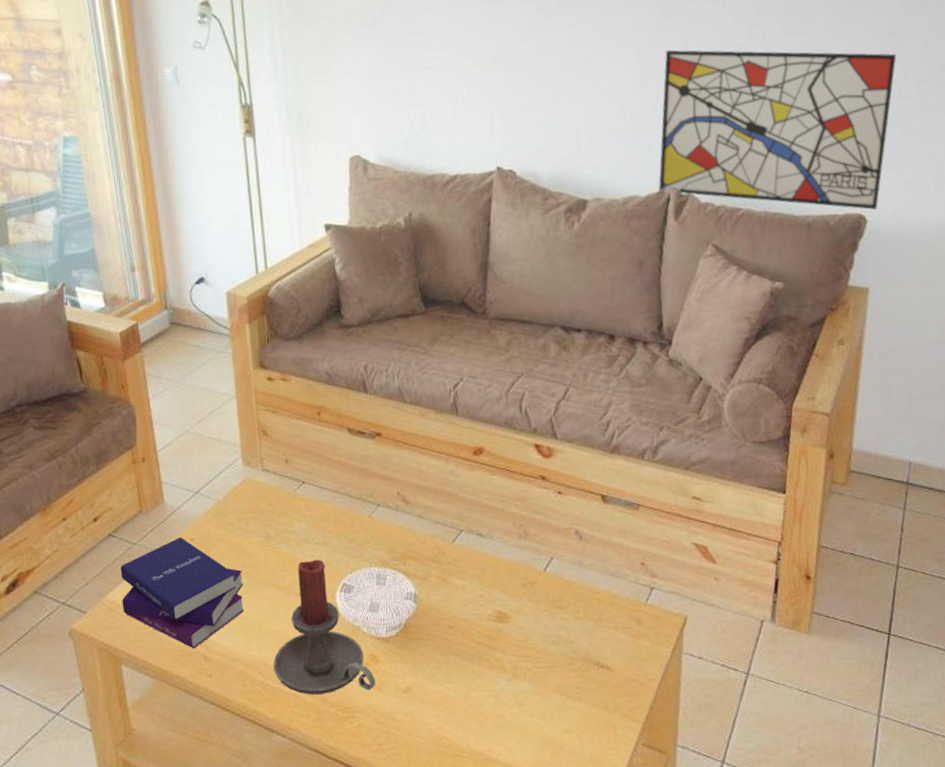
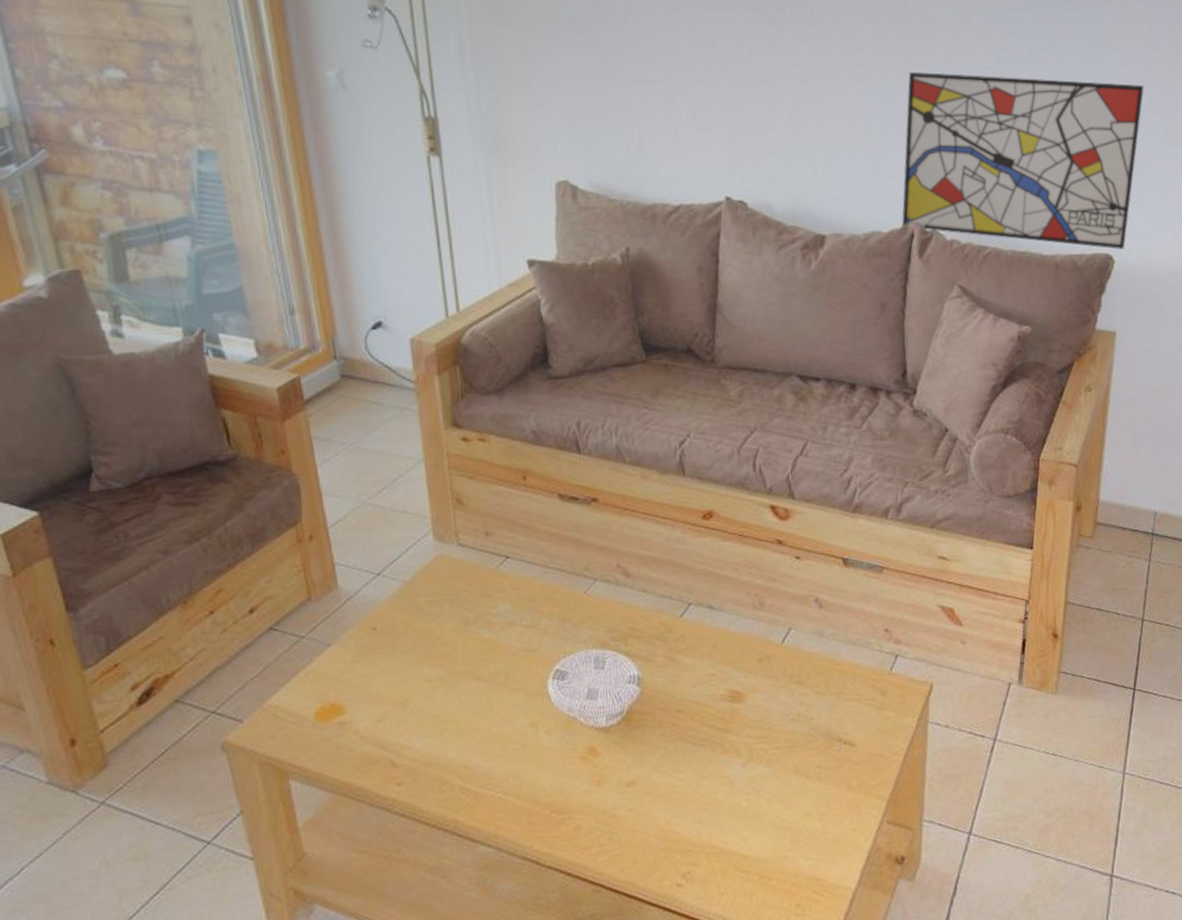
book: present [120,537,244,649] -> none [285,627,439,755]
candle holder: present [273,559,376,695] -> none [475,644,595,798]

